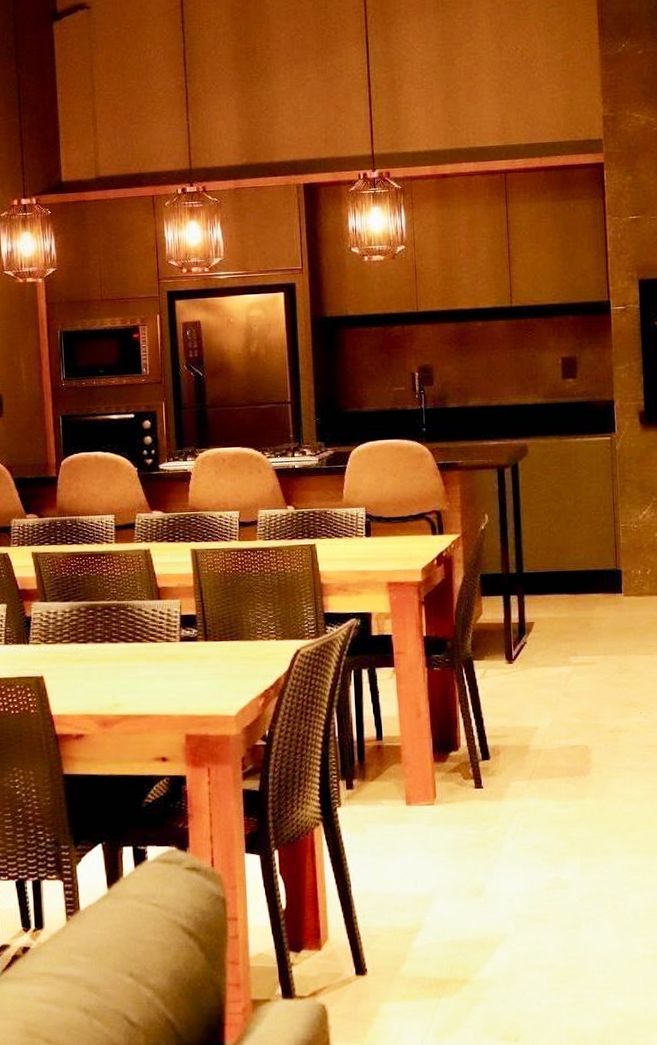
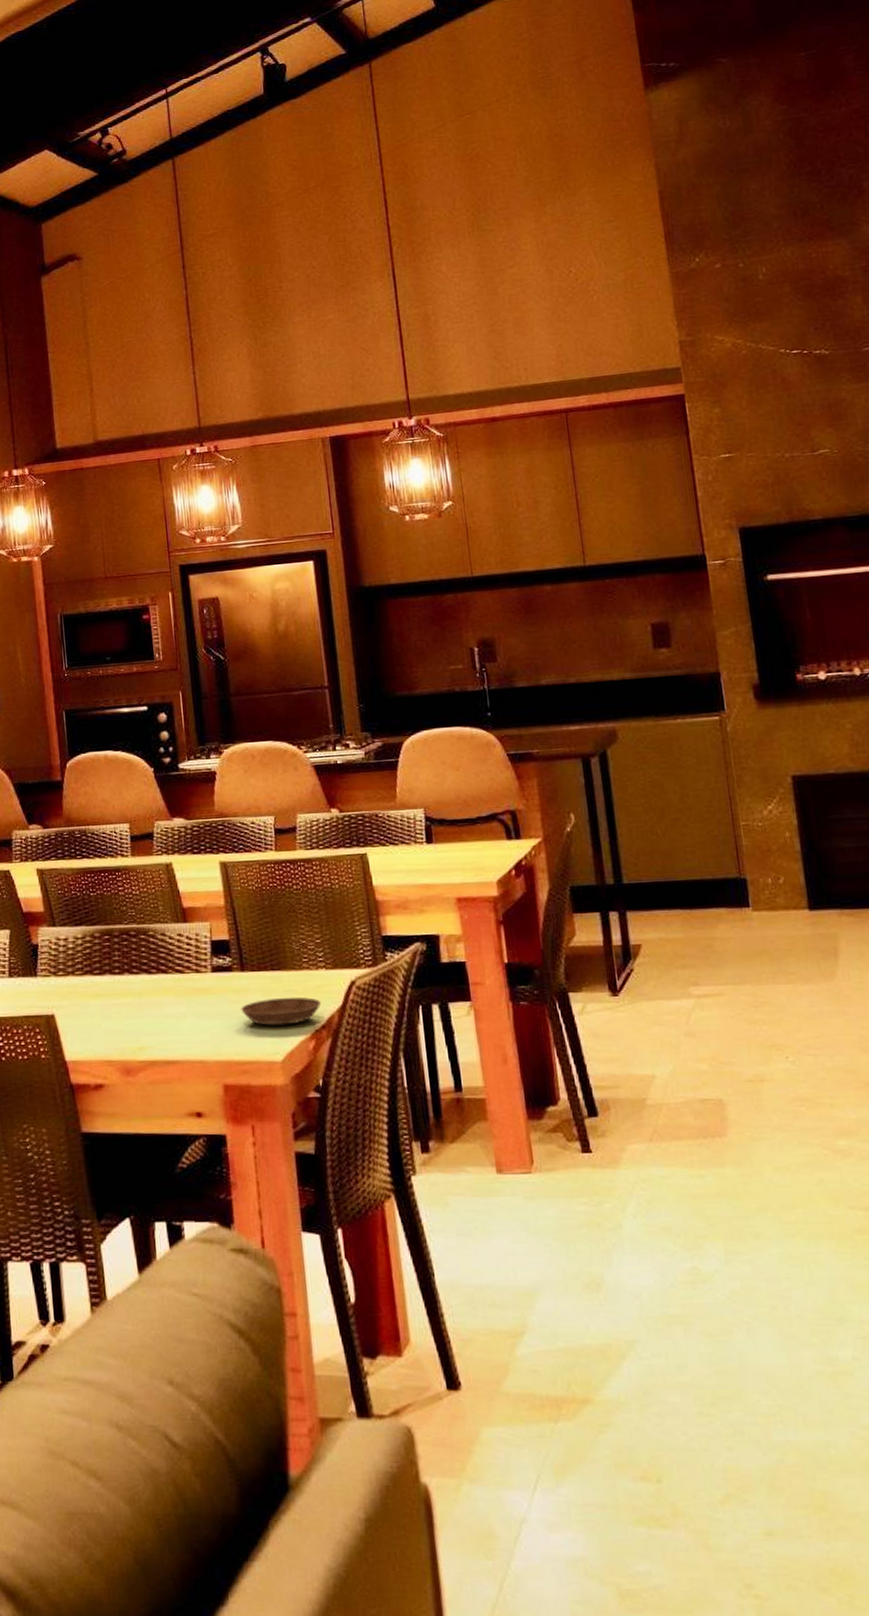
saucer: none [203,662,271,687] -> present [240,997,322,1026]

